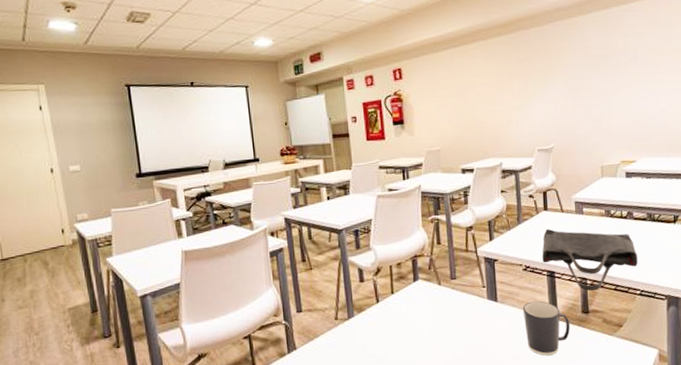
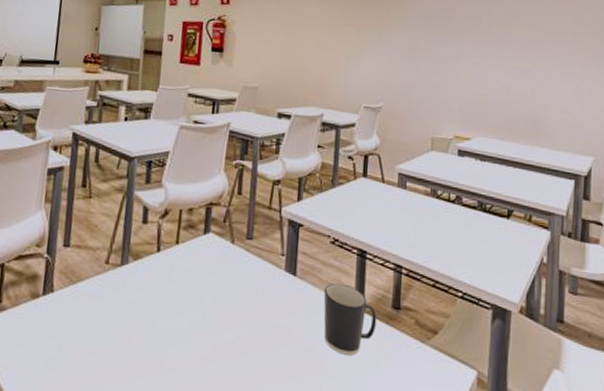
tote bag: present [542,228,638,292] -> none [354,198,463,284]

